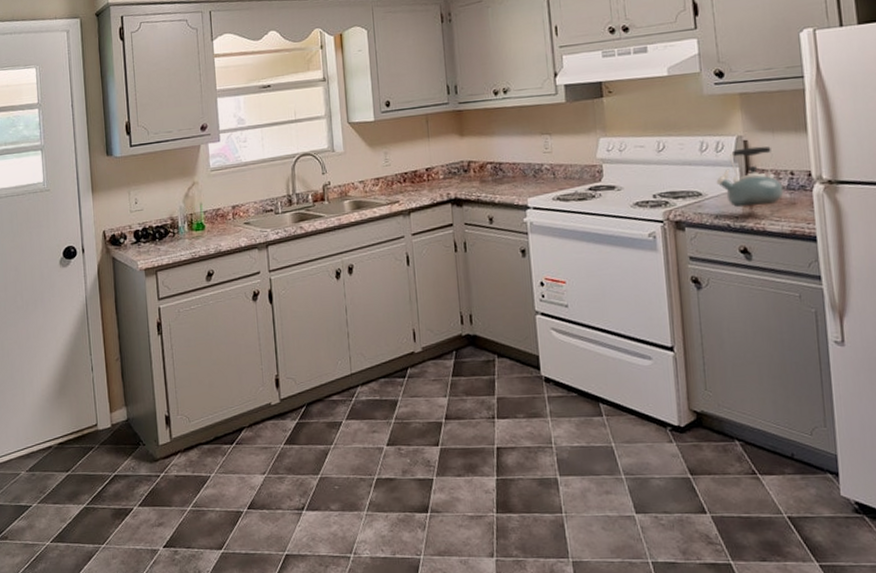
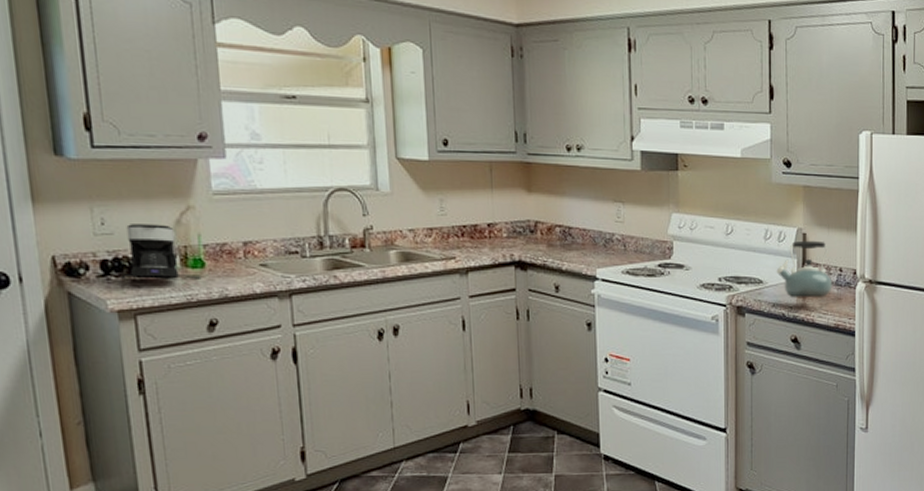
coffee maker: none [146,198,202,244] -> present [119,224,202,281]

